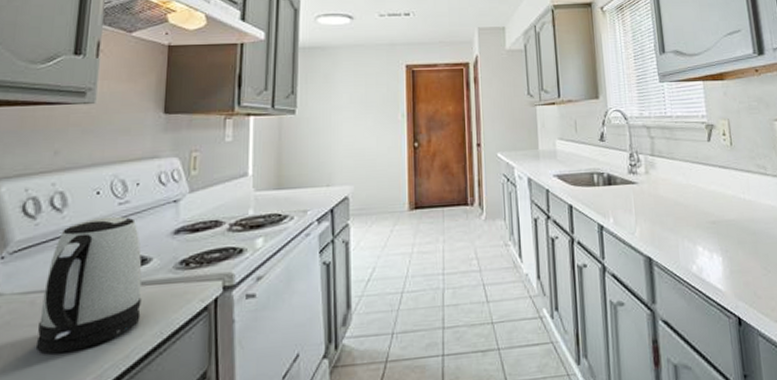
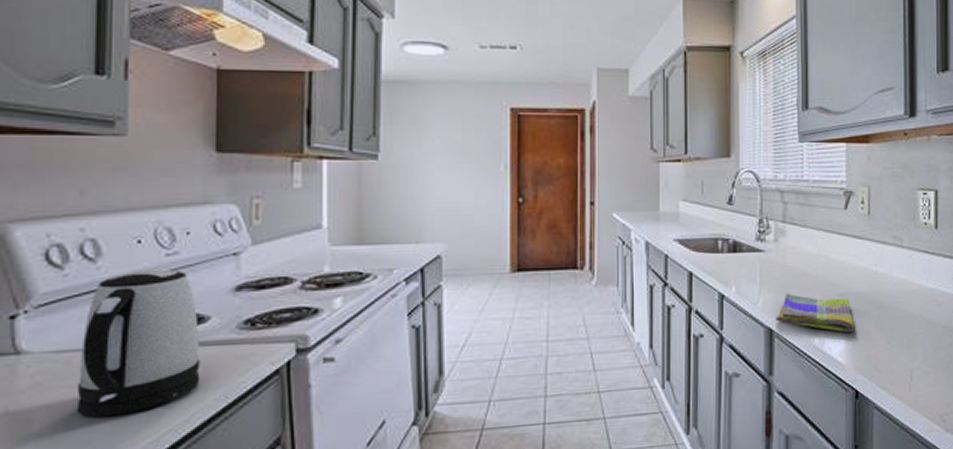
dish towel: none [653,222,730,260] -> present [776,293,854,333]

